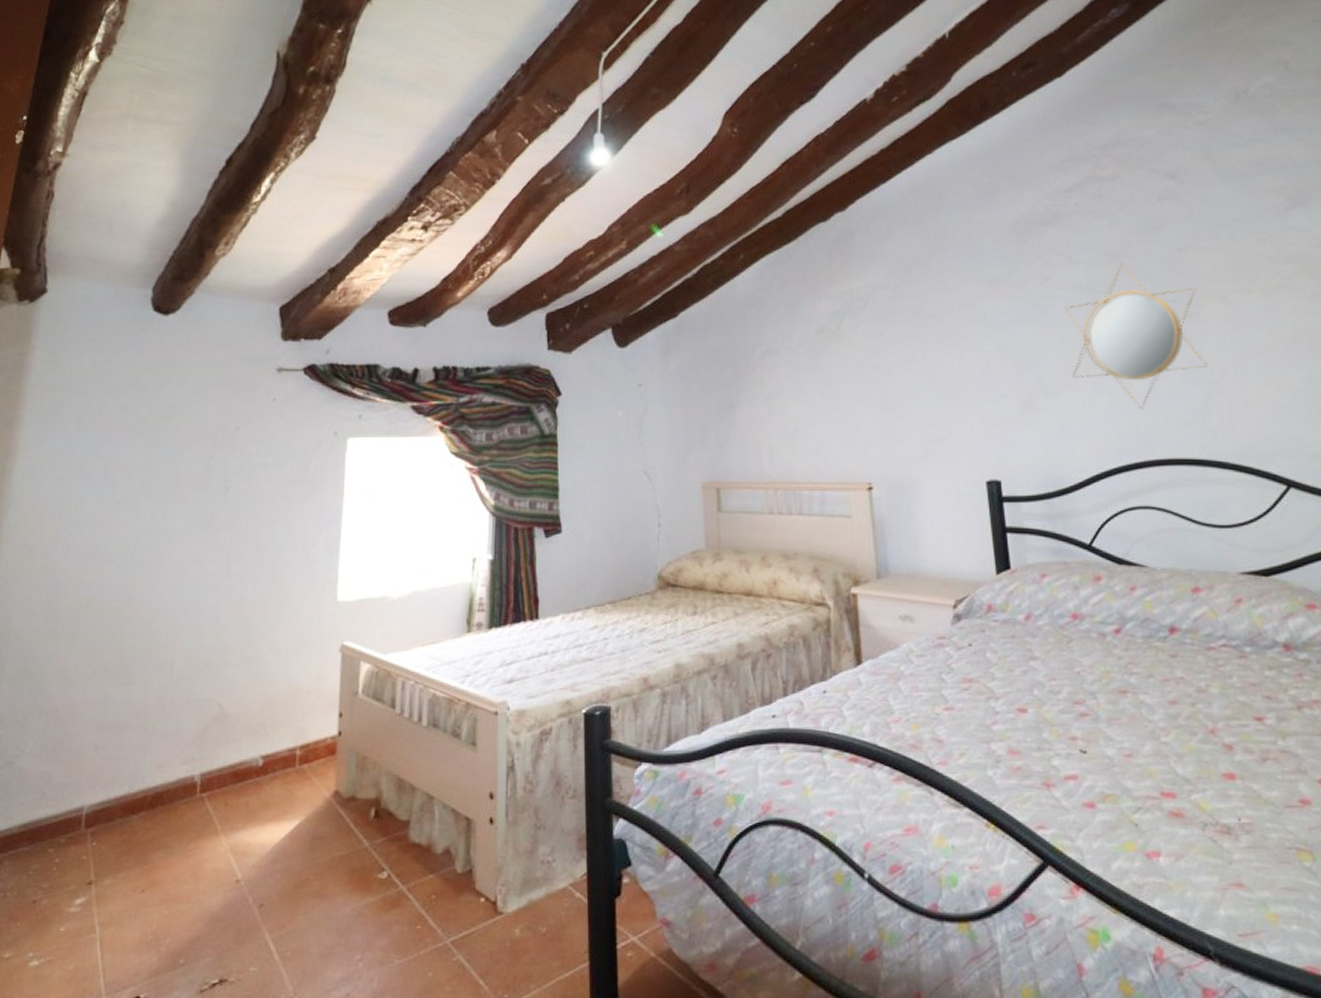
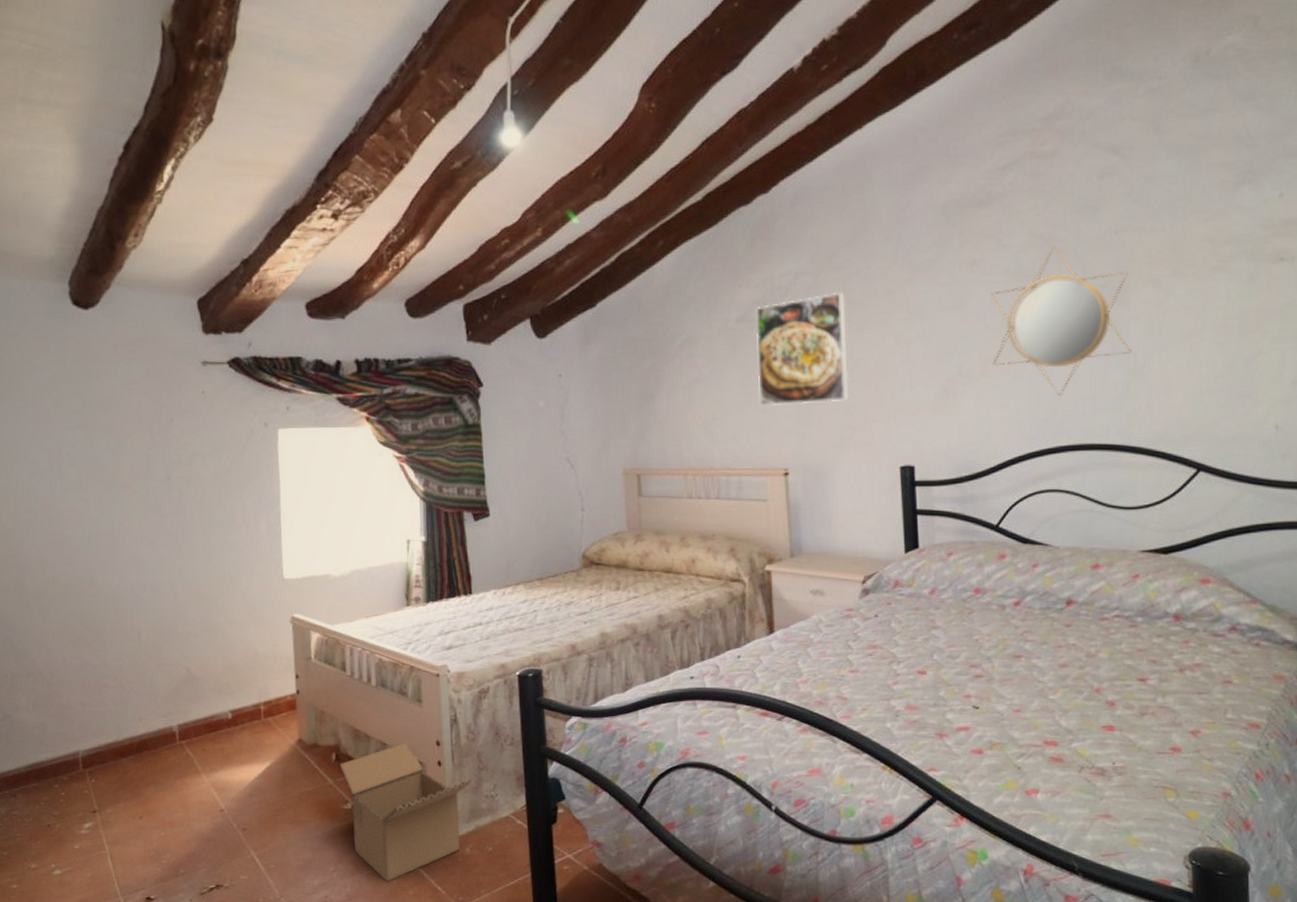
box: none [378,795,526,974] -> present [339,742,471,882]
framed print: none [835,304,932,418] -> present [755,292,850,407]

